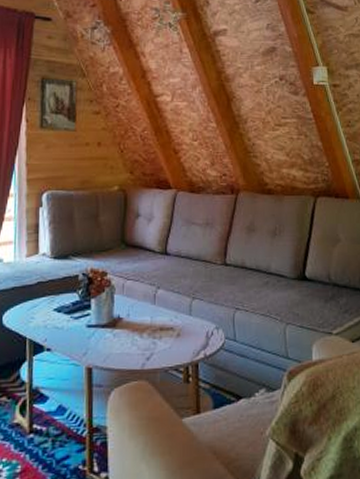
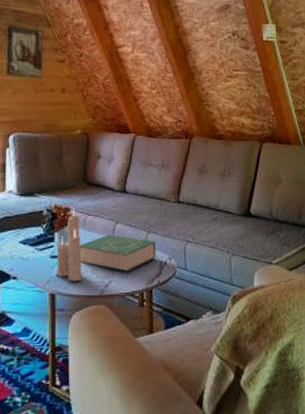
candle: none [92,271,122,354] -> present [56,207,83,282]
book: none [118,301,201,343] -> present [79,234,155,272]

